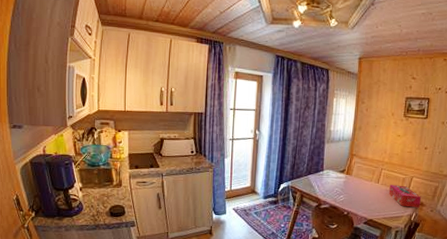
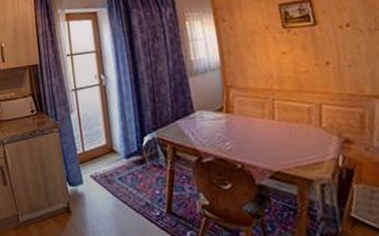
tissue box: present [389,184,421,208] -> none [290,117,347,148]

